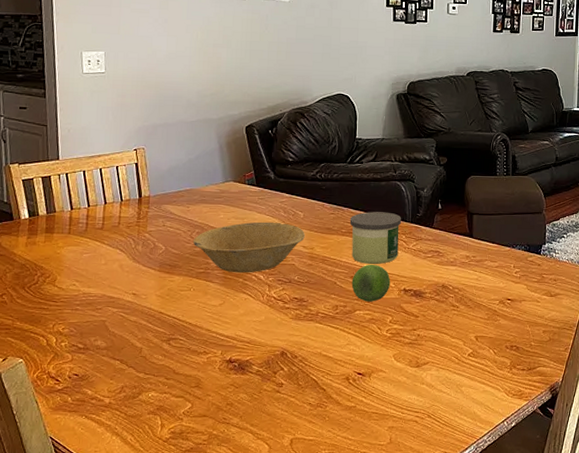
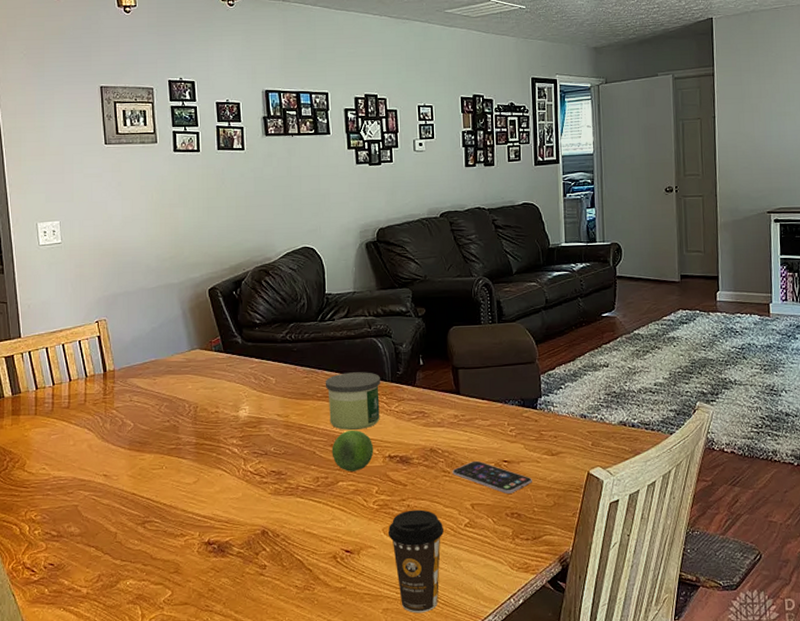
bowl: present [192,221,305,273] -> none [161,390,278,447]
coffee cup: none [398,339,449,432] -> present [387,509,444,613]
smartphone: none [460,297,532,328] -> present [452,460,532,494]

